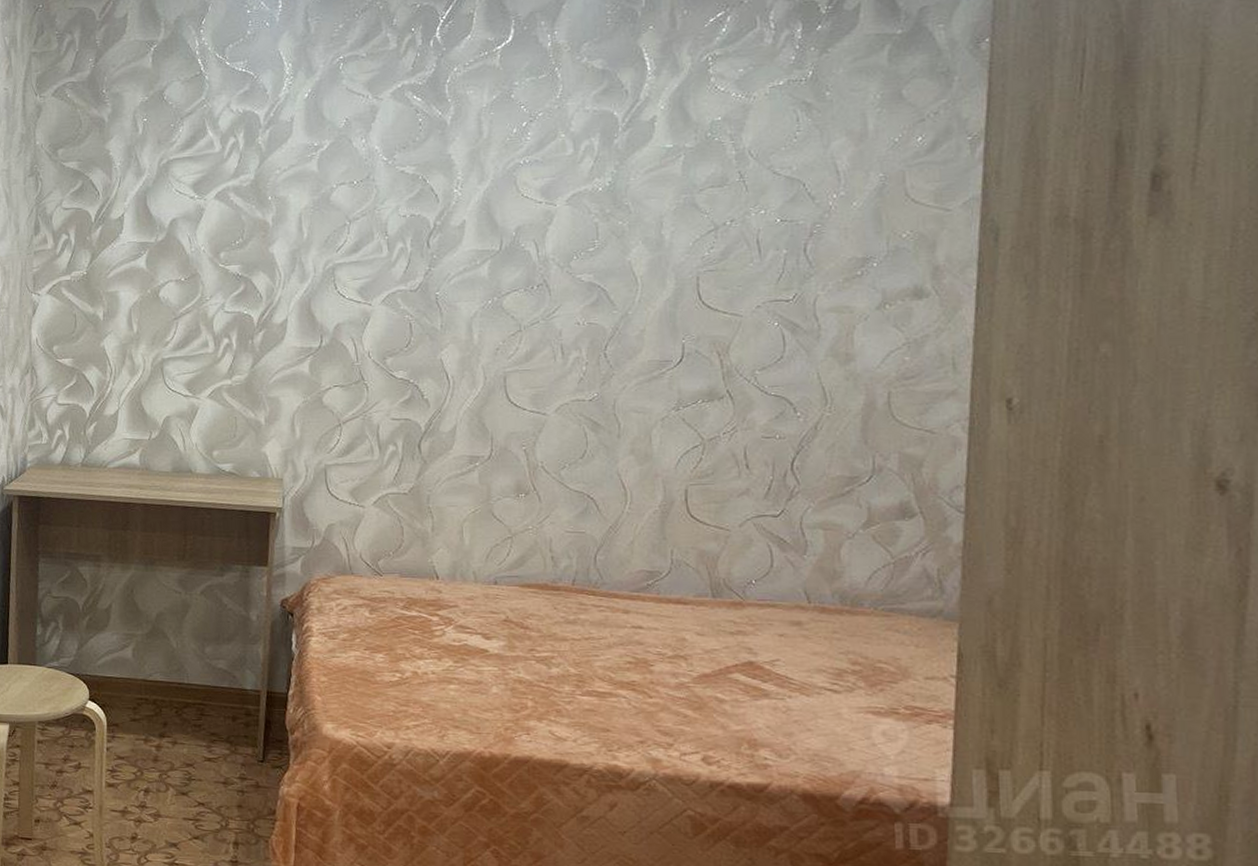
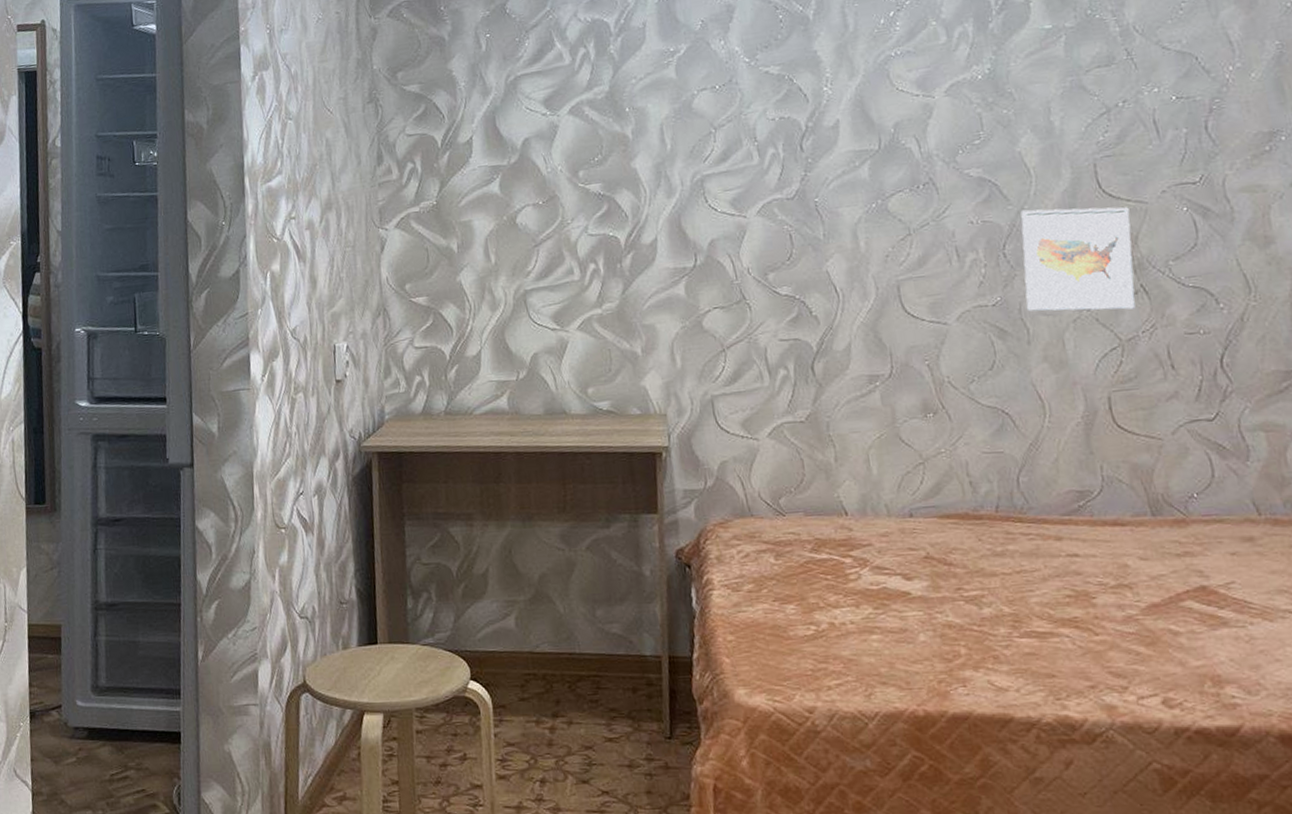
wall art: none [620,315,725,412] -> present [1020,207,1136,312]

